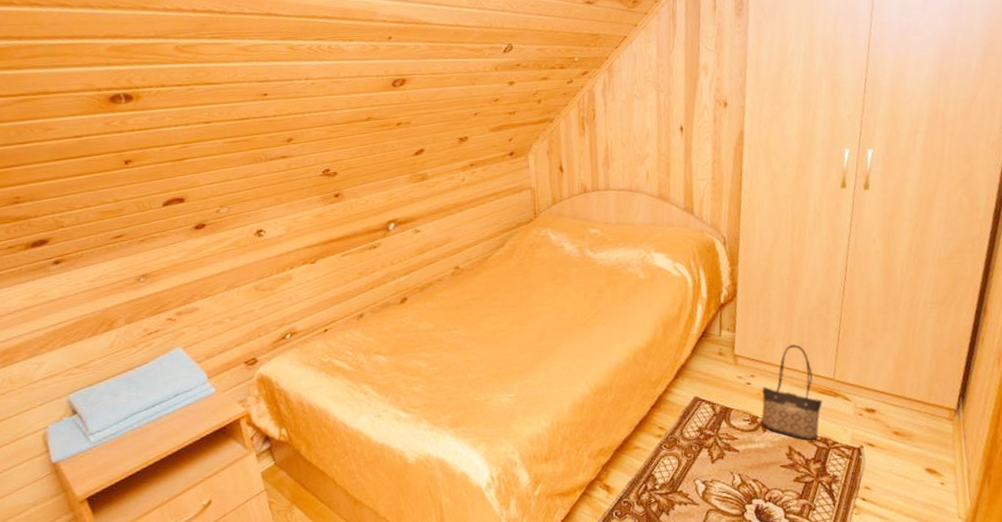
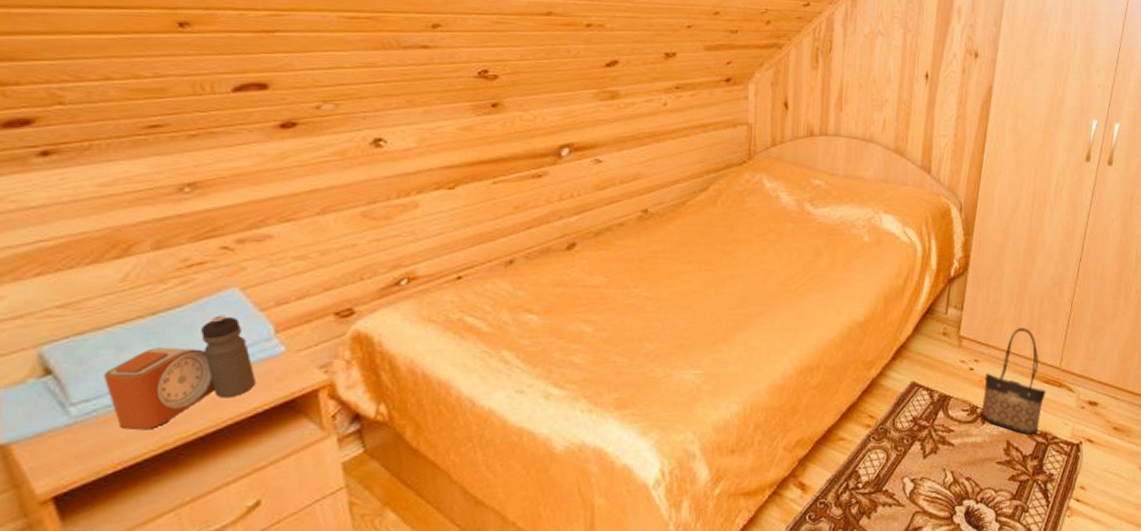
alarm clock: none [107,392,175,451] -> present [104,347,215,430]
water bottle: none [161,367,200,427] -> present [201,315,257,398]

